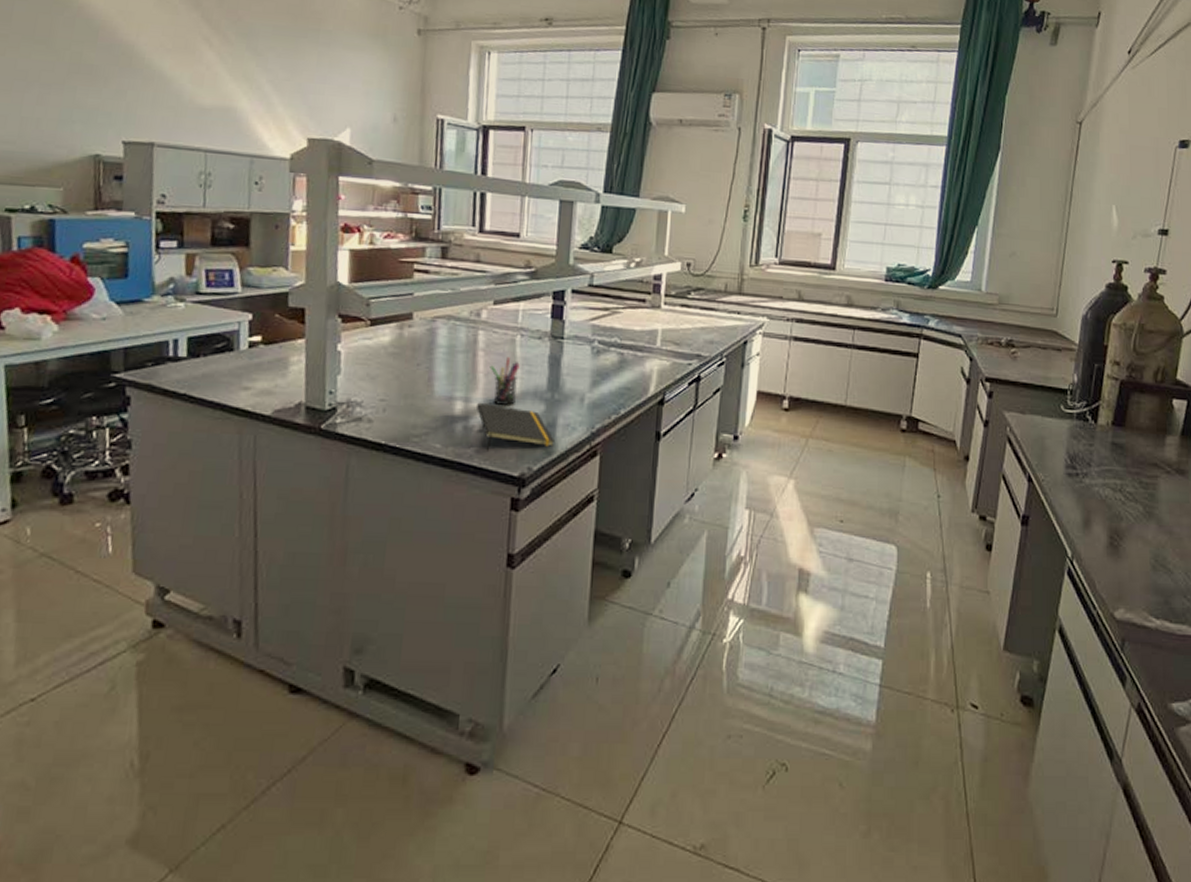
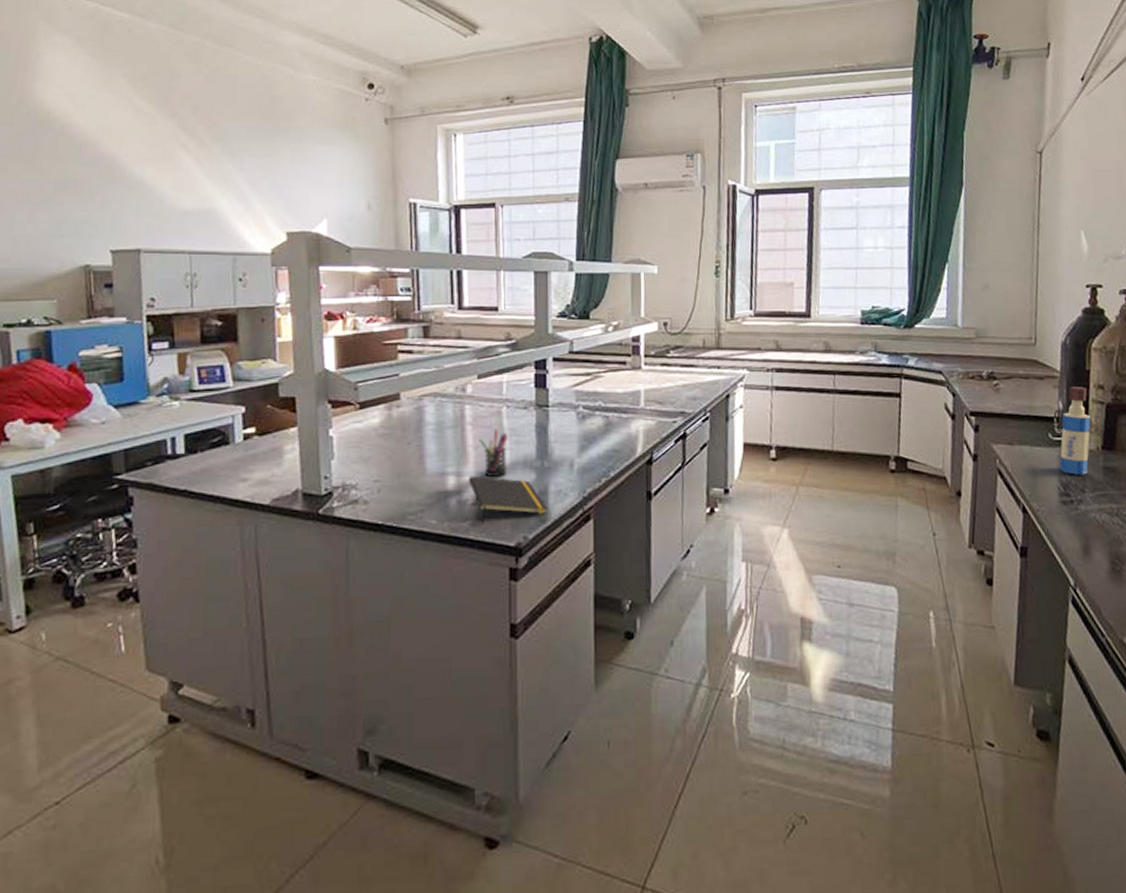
tequila bottle: none [1069,361,1104,449] -> present [1060,387,1091,475]

